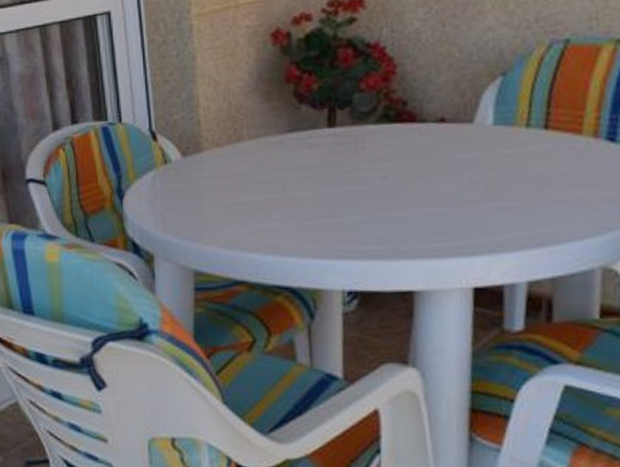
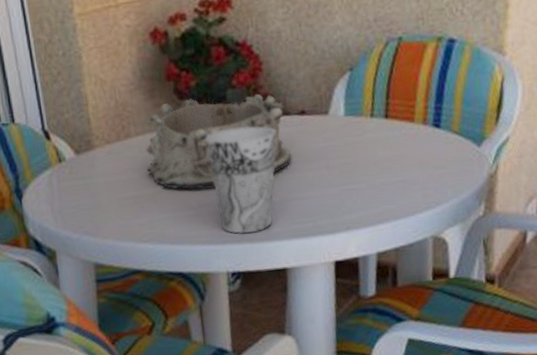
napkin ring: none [258,98,427,199] -> present [146,94,292,190]
cup: none [326,134,409,249] -> present [206,126,277,234]

